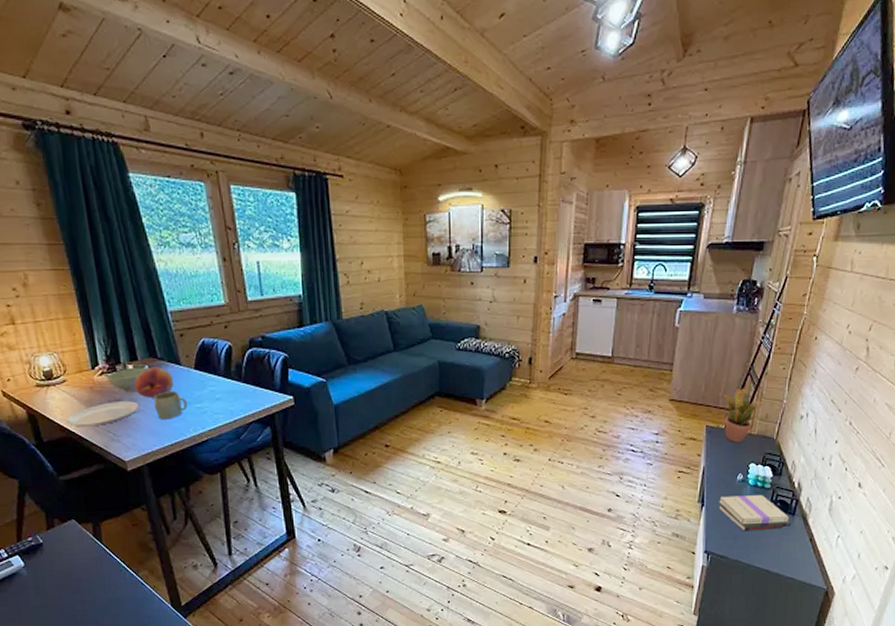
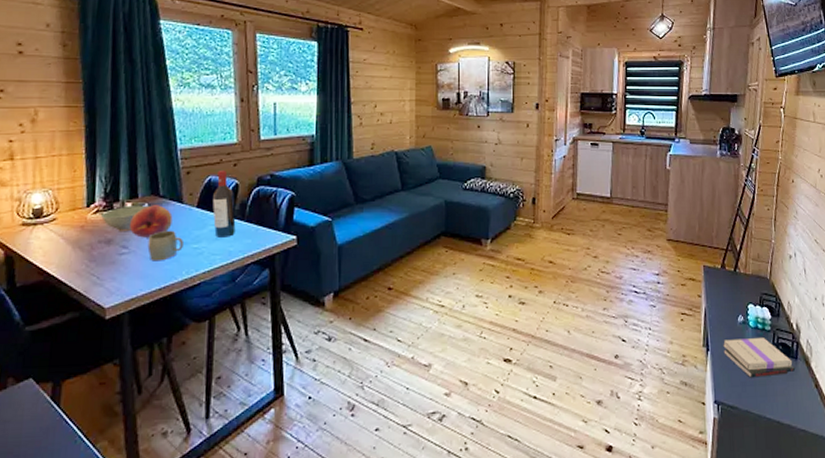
plate: present [65,401,139,427] -> none [46,241,131,270]
wine bottle: none [208,331,234,398] -> present [212,169,236,238]
potted plant: present [722,388,764,443] -> none [715,228,754,284]

